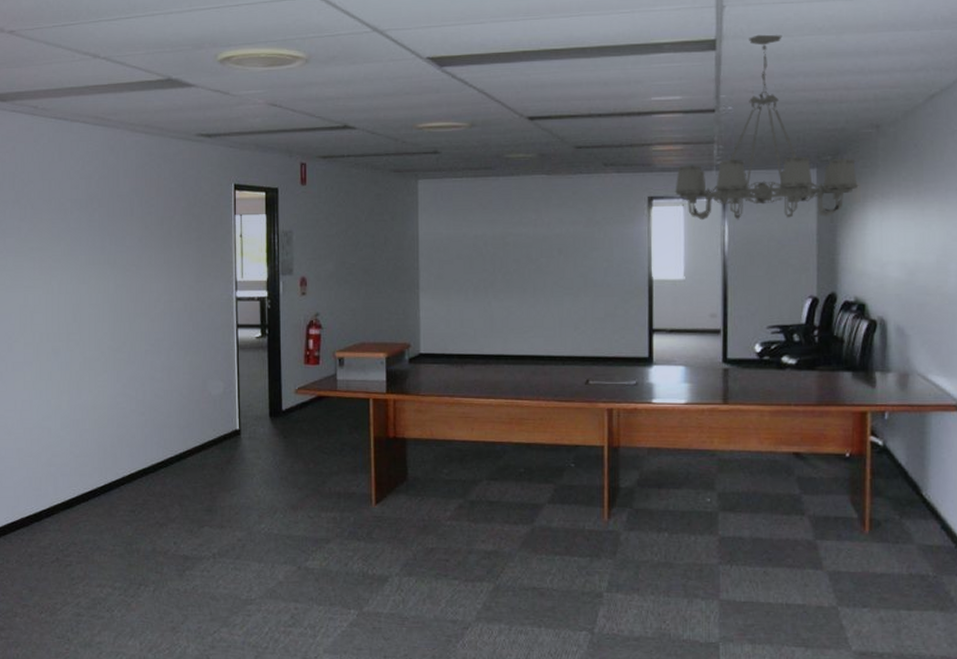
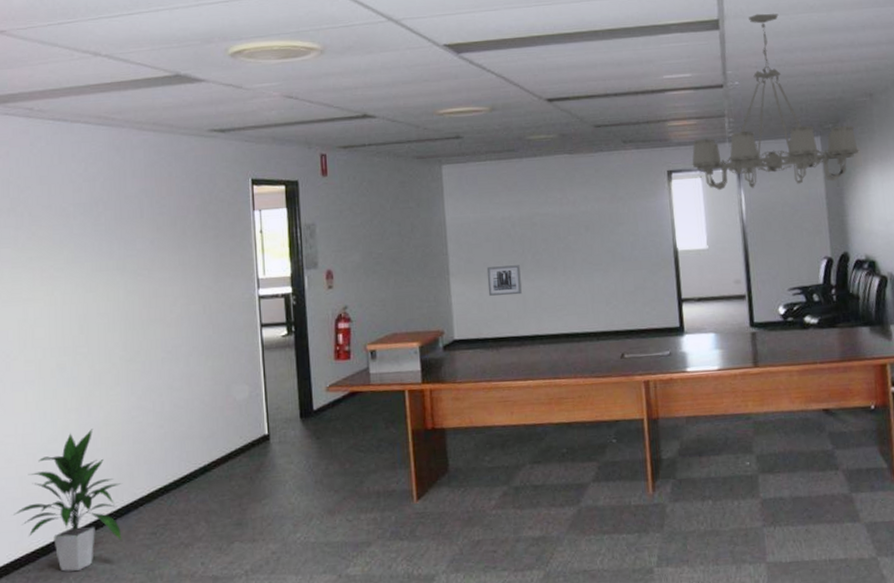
indoor plant: none [12,410,106,538] -> present [14,429,122,572]
wall art: none [456,284,490,314] -> present [486,265,522,296]

